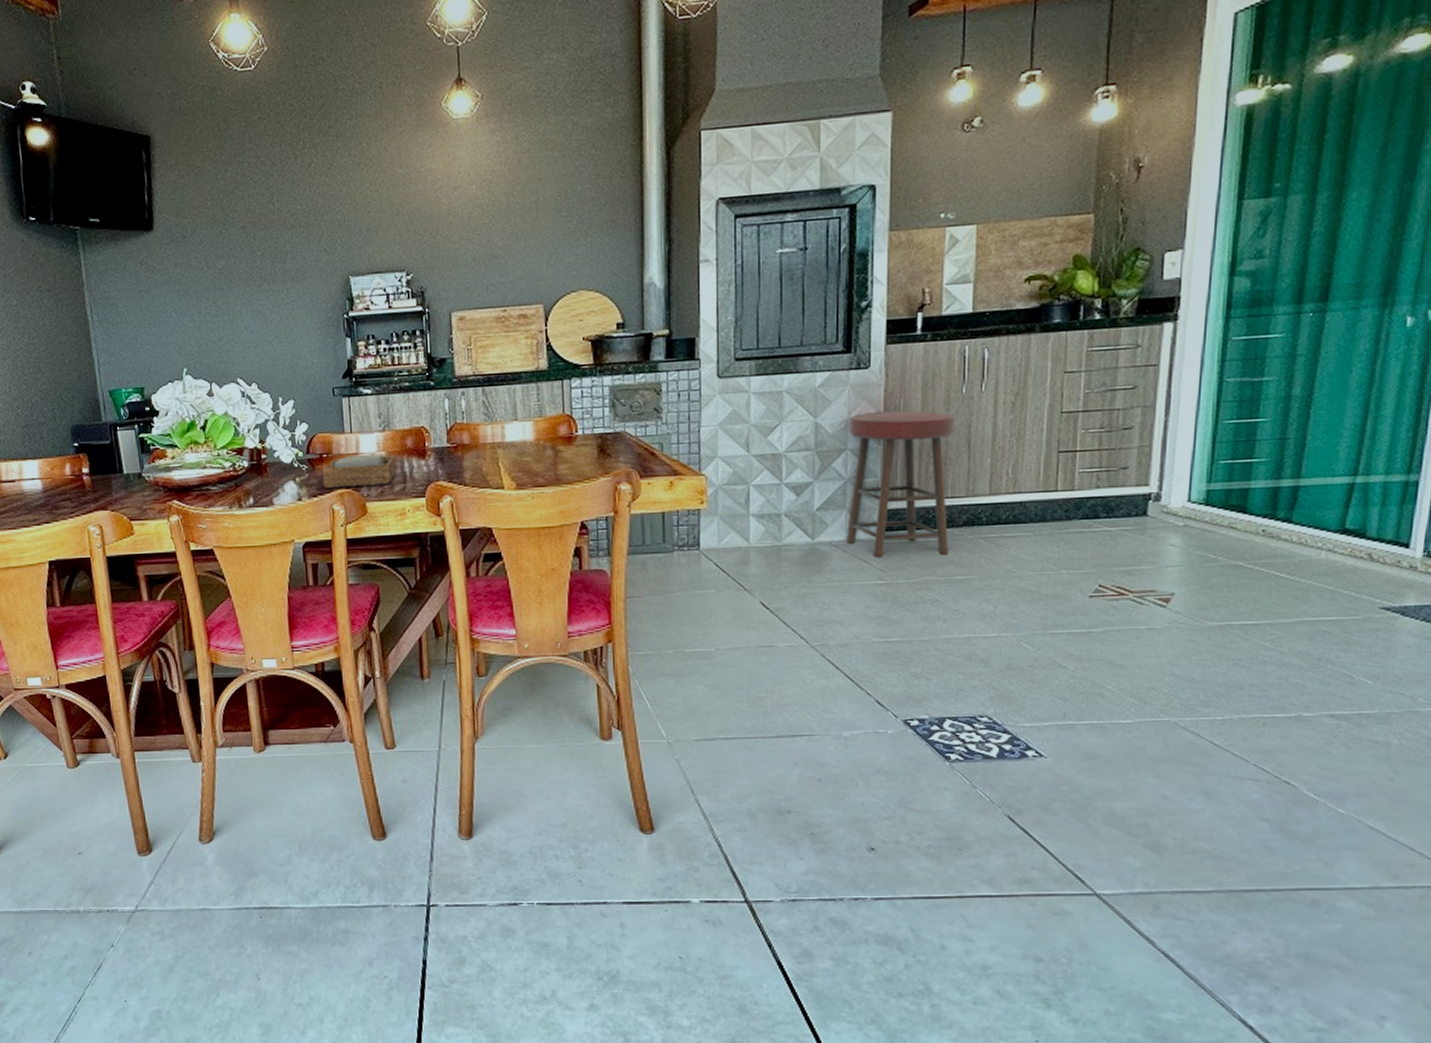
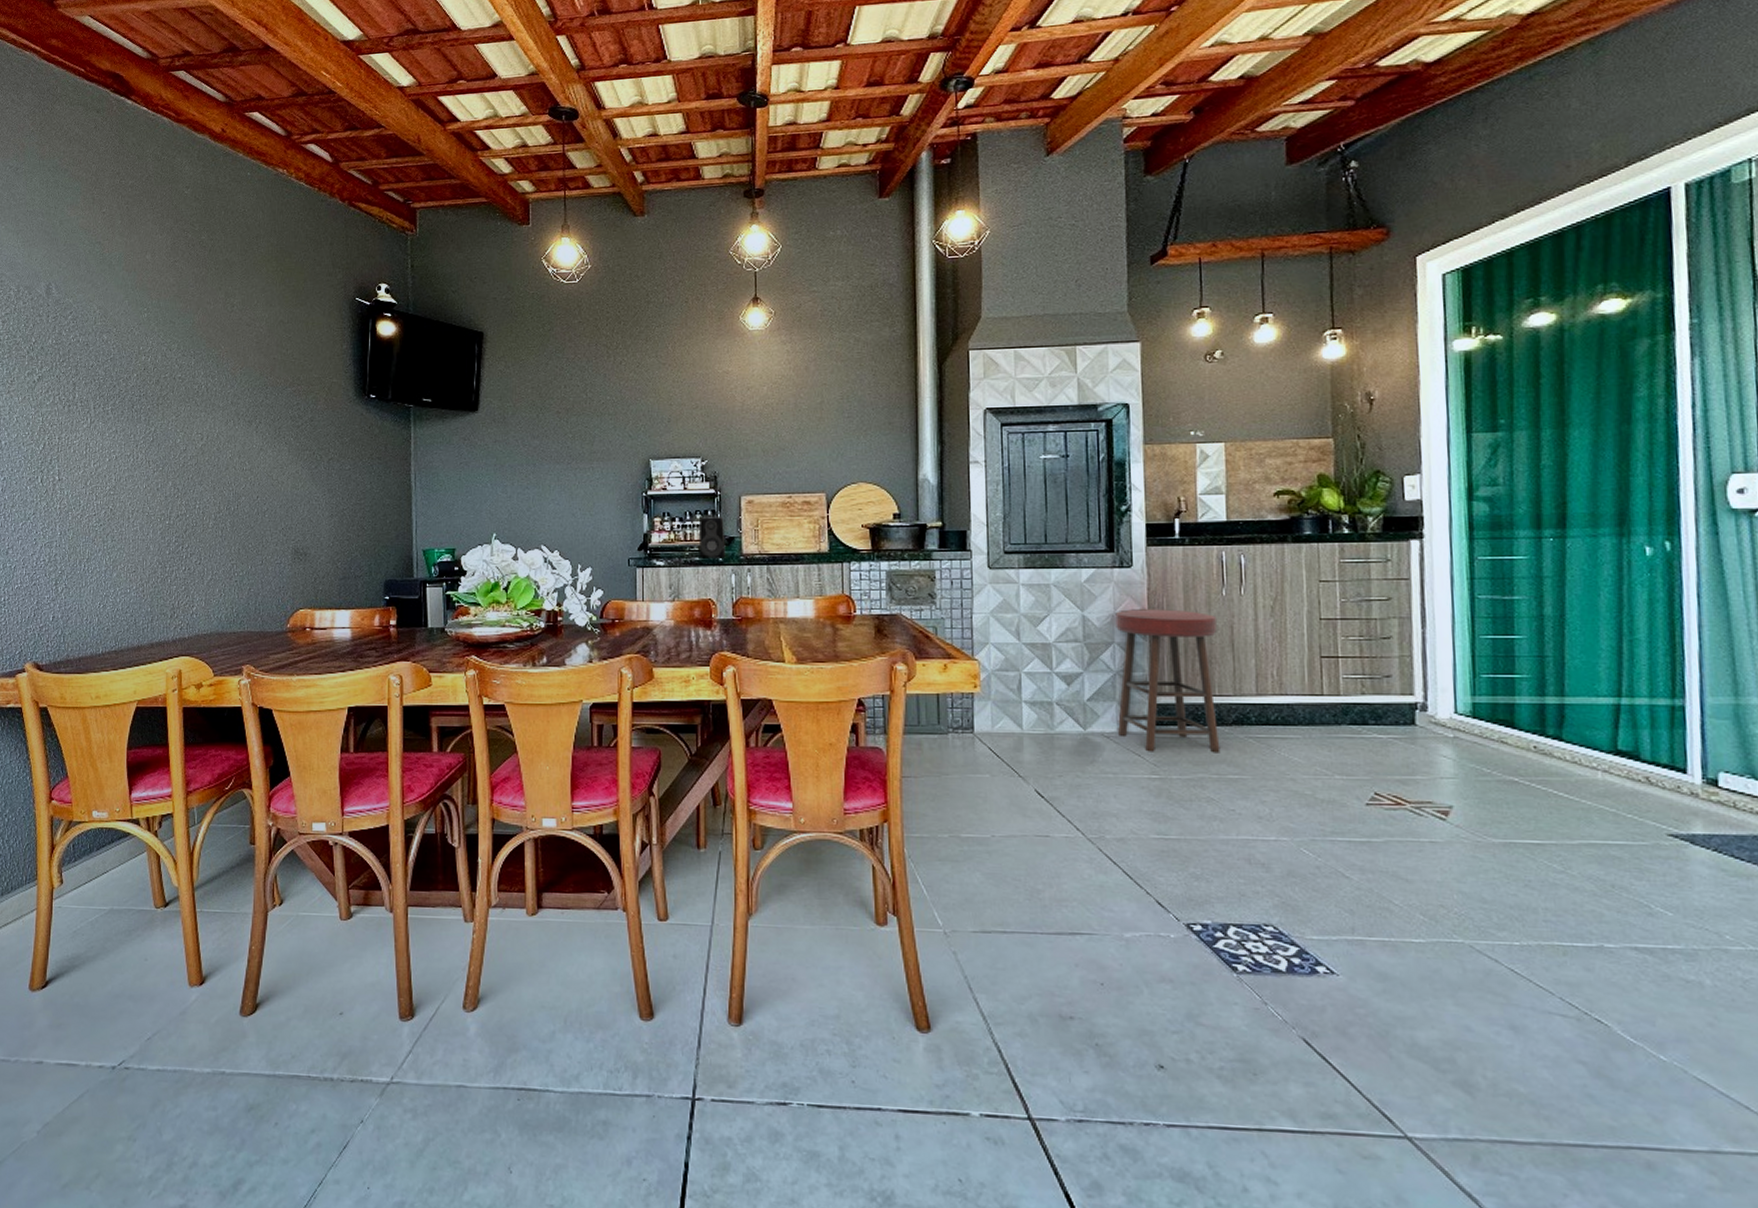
napkin holder: present [322,454,397,489] -> none [613,623,684,653]
speaker: none [407,337,438,384] -> present [700,517,726,559]

